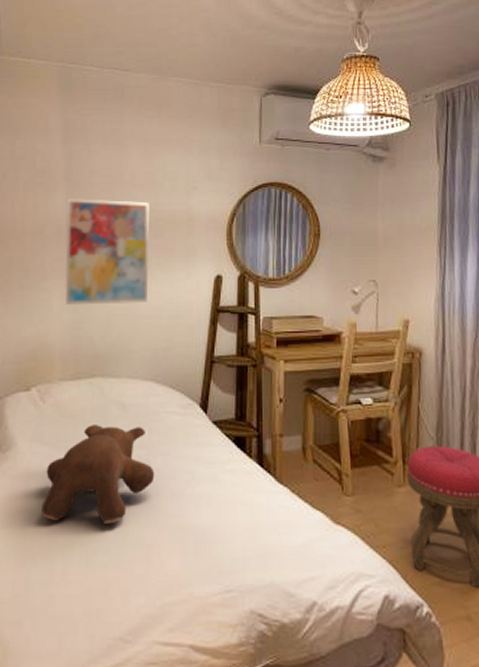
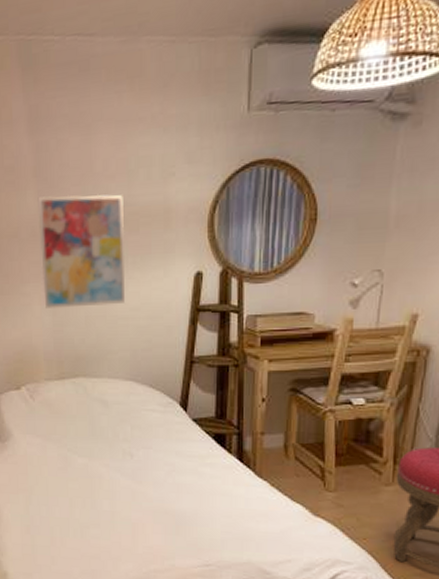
teddy bear: present [41,425,155,524] -> none [39,420,138,505]

